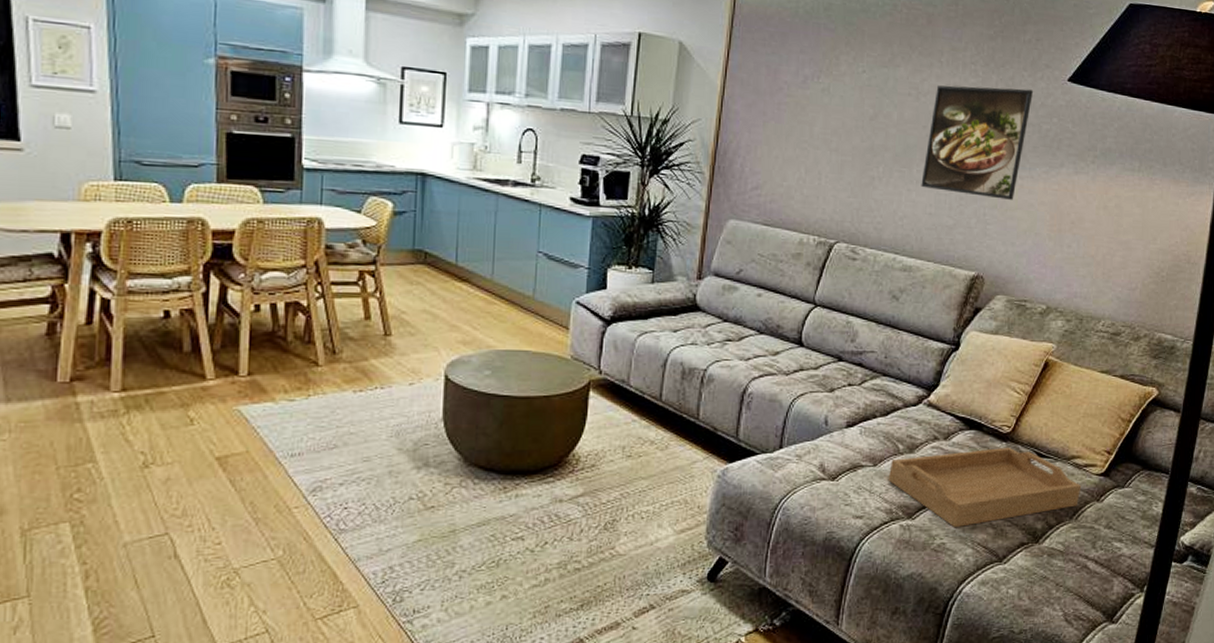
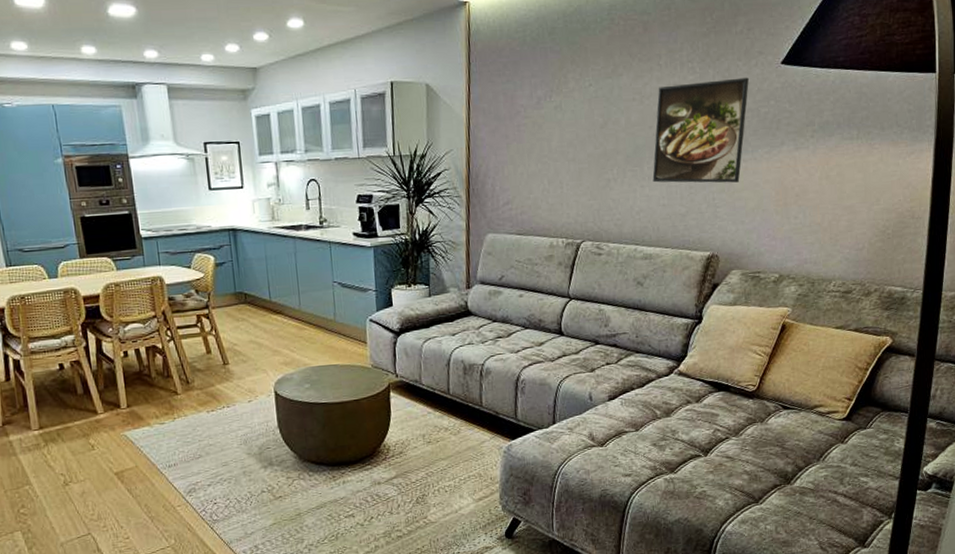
serving tray: present [888,447,1082,528] -> none [649,403,826,478]

